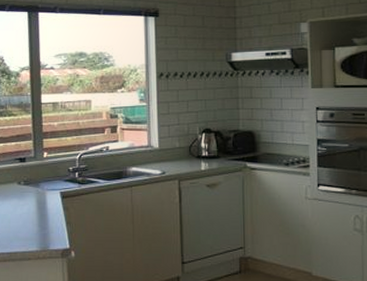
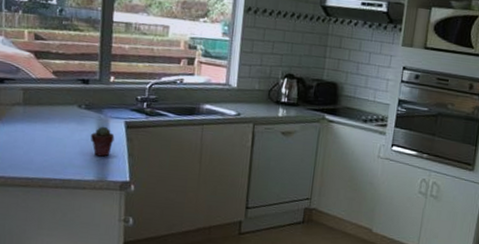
potted succulent: none [30,199,52,227] -> present [90,126,115,157]

